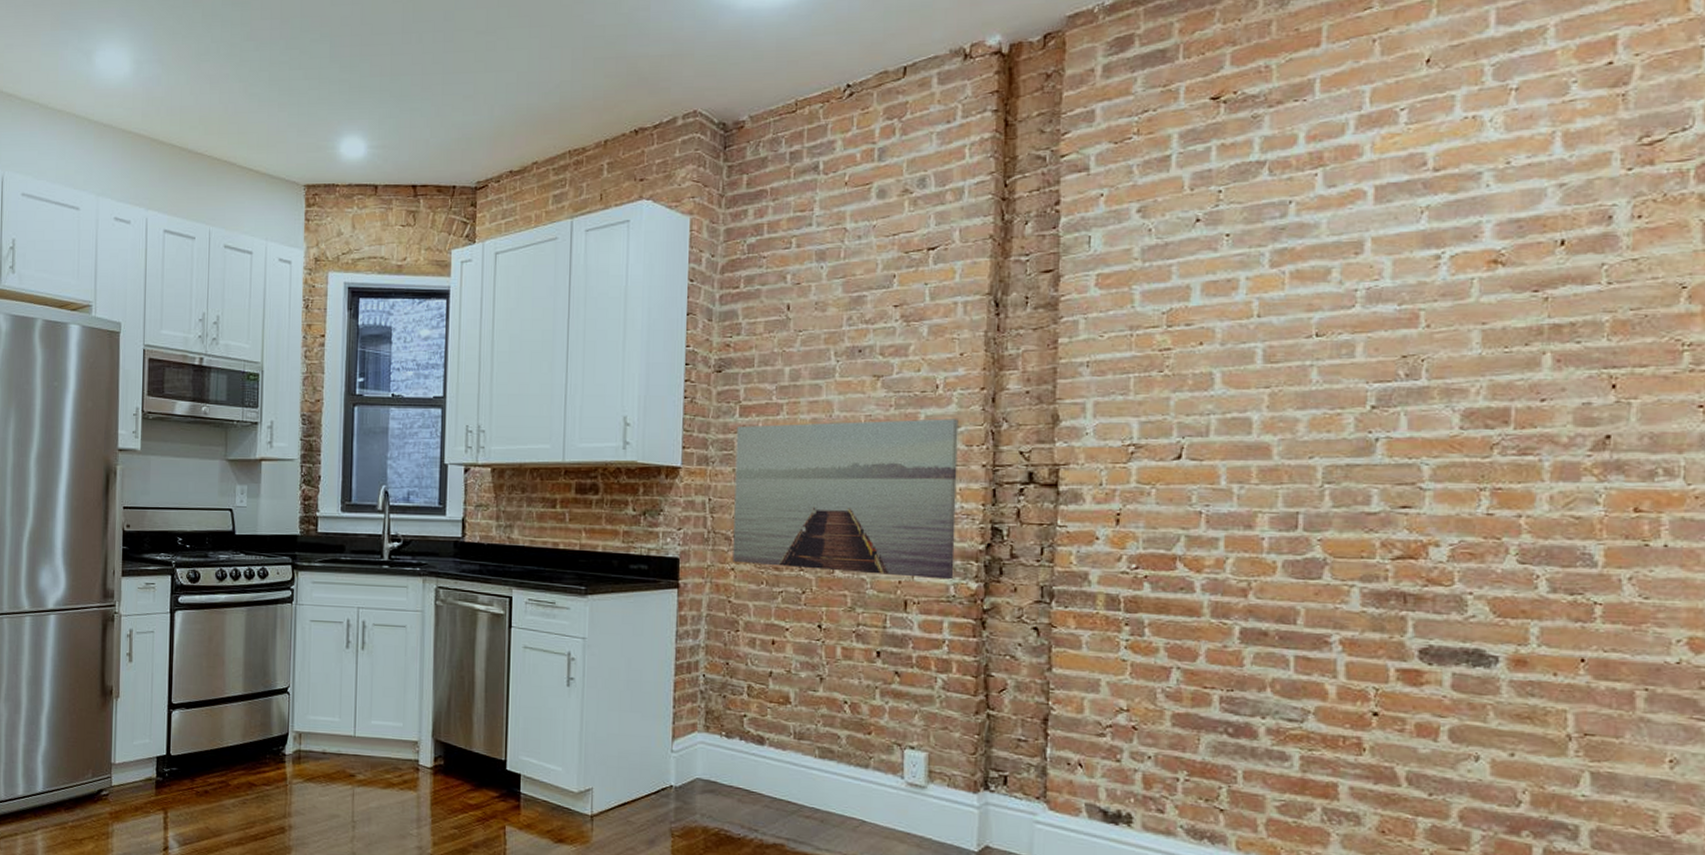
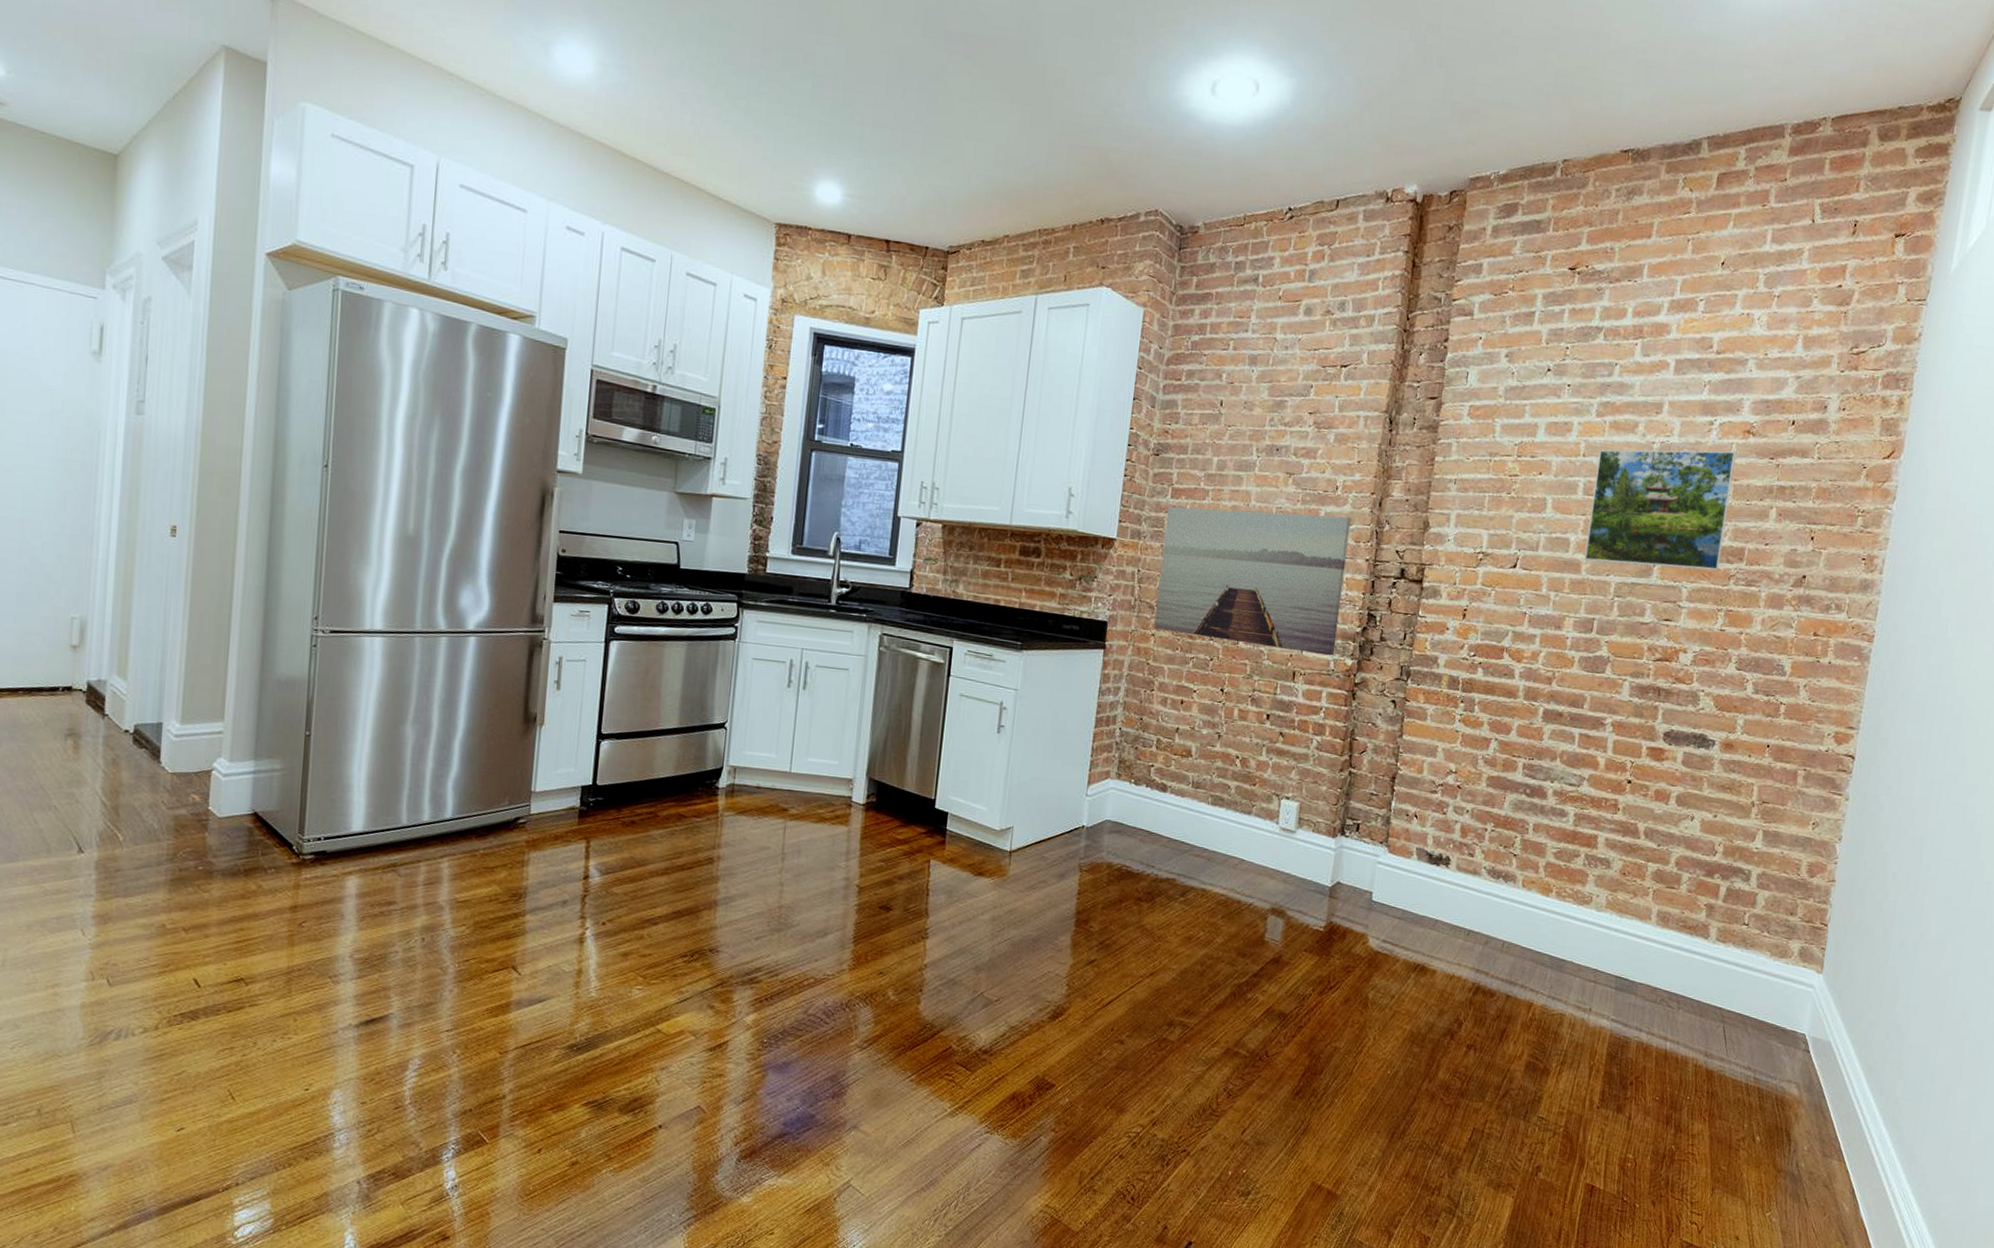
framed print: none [1275,288,1480,443] -> present [1584,449,1736,571]

